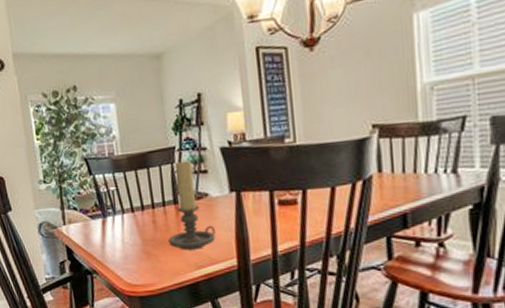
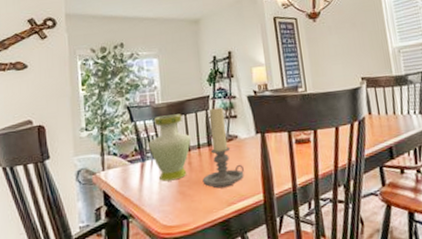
vase: none [108,167,155,240] -> present [147,114,192,182]

